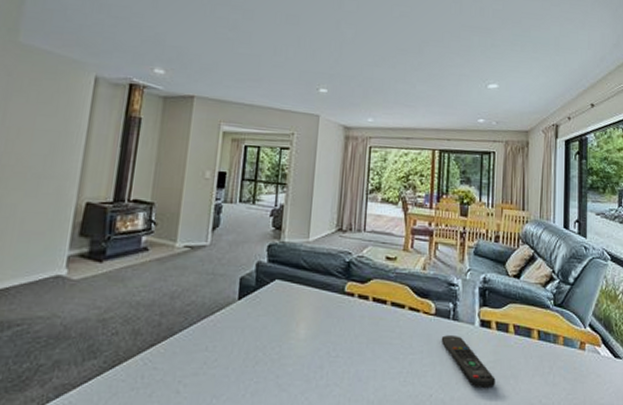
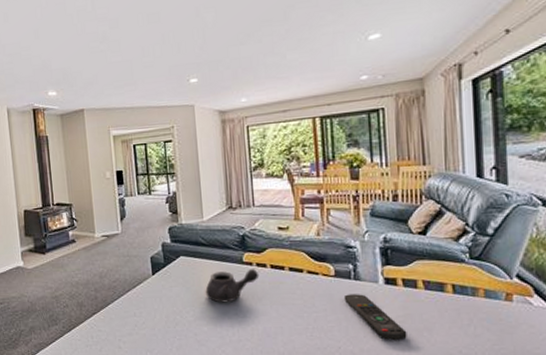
teapot: none [297,301,360,339] -> present [205,269,260,303]

